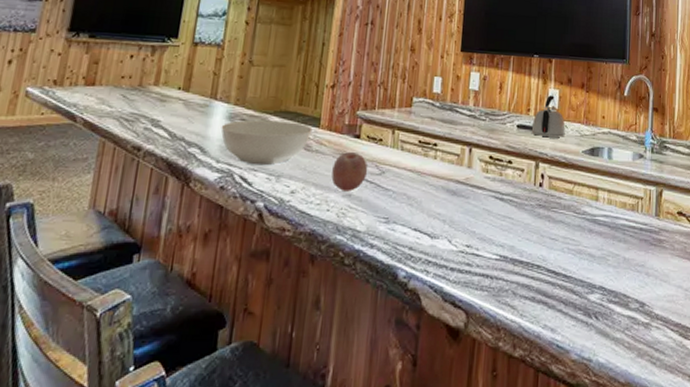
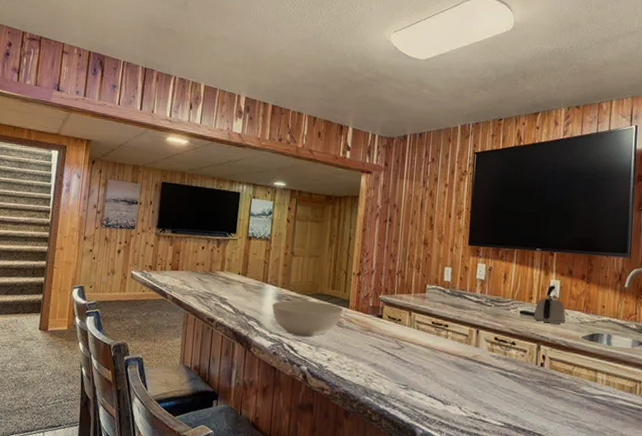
fruit: present [331,152,368,191] -> none [360,329,390,362]

